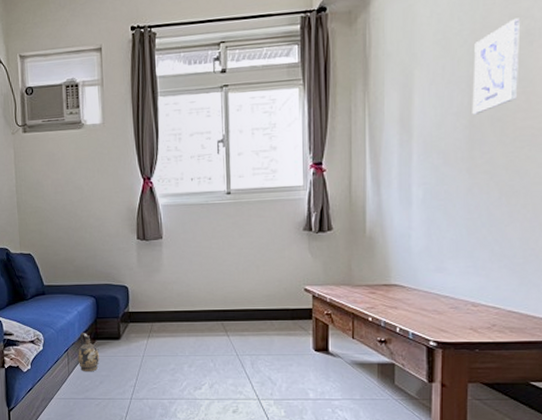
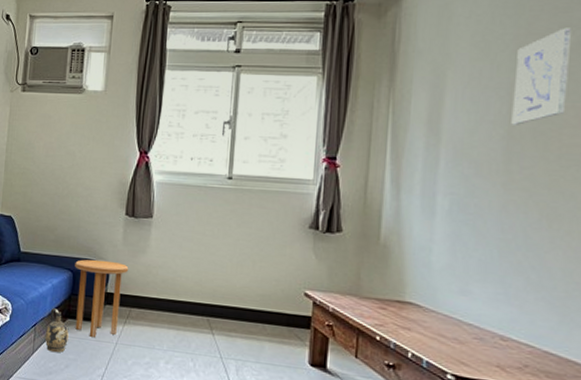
side table: none [96,283,146,353] -> present [75,259,129,337]

